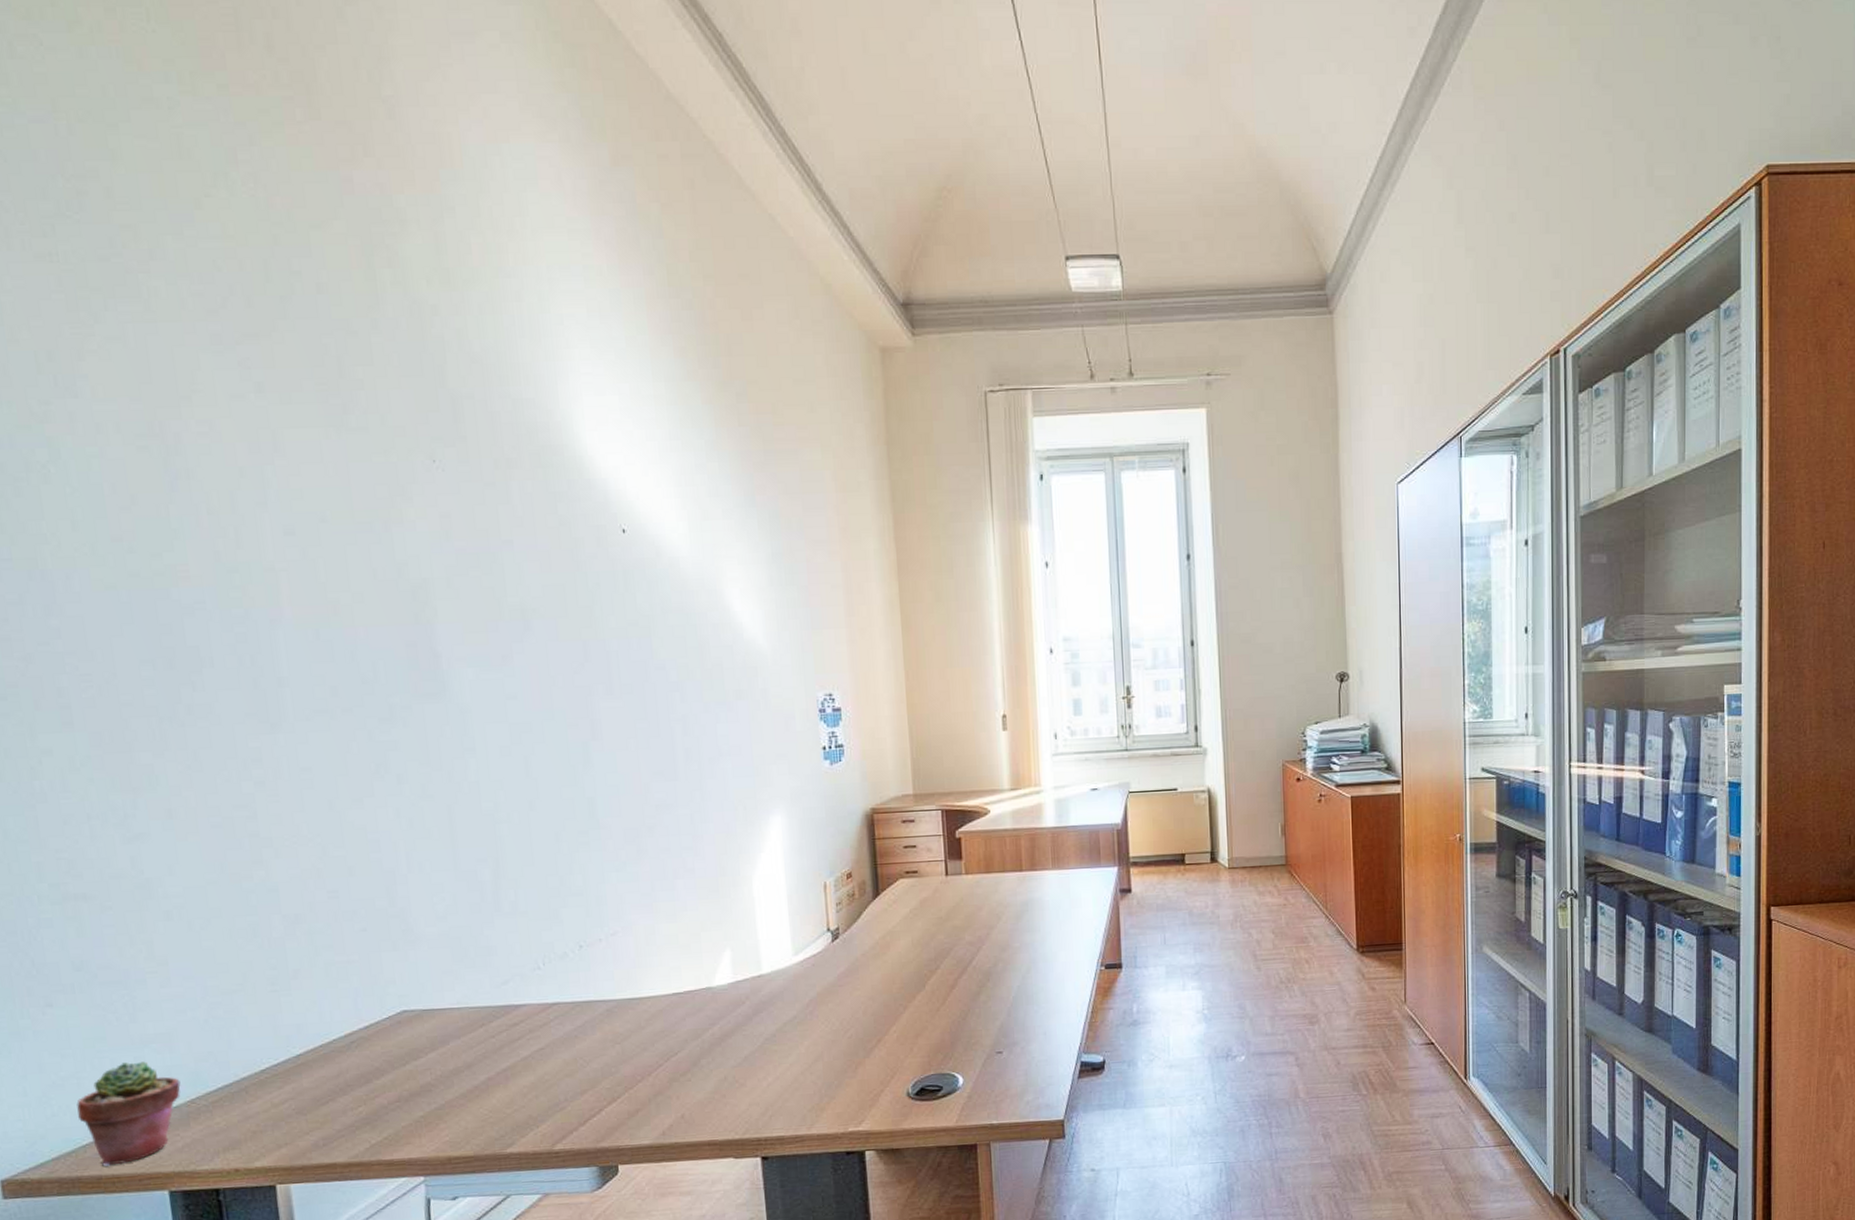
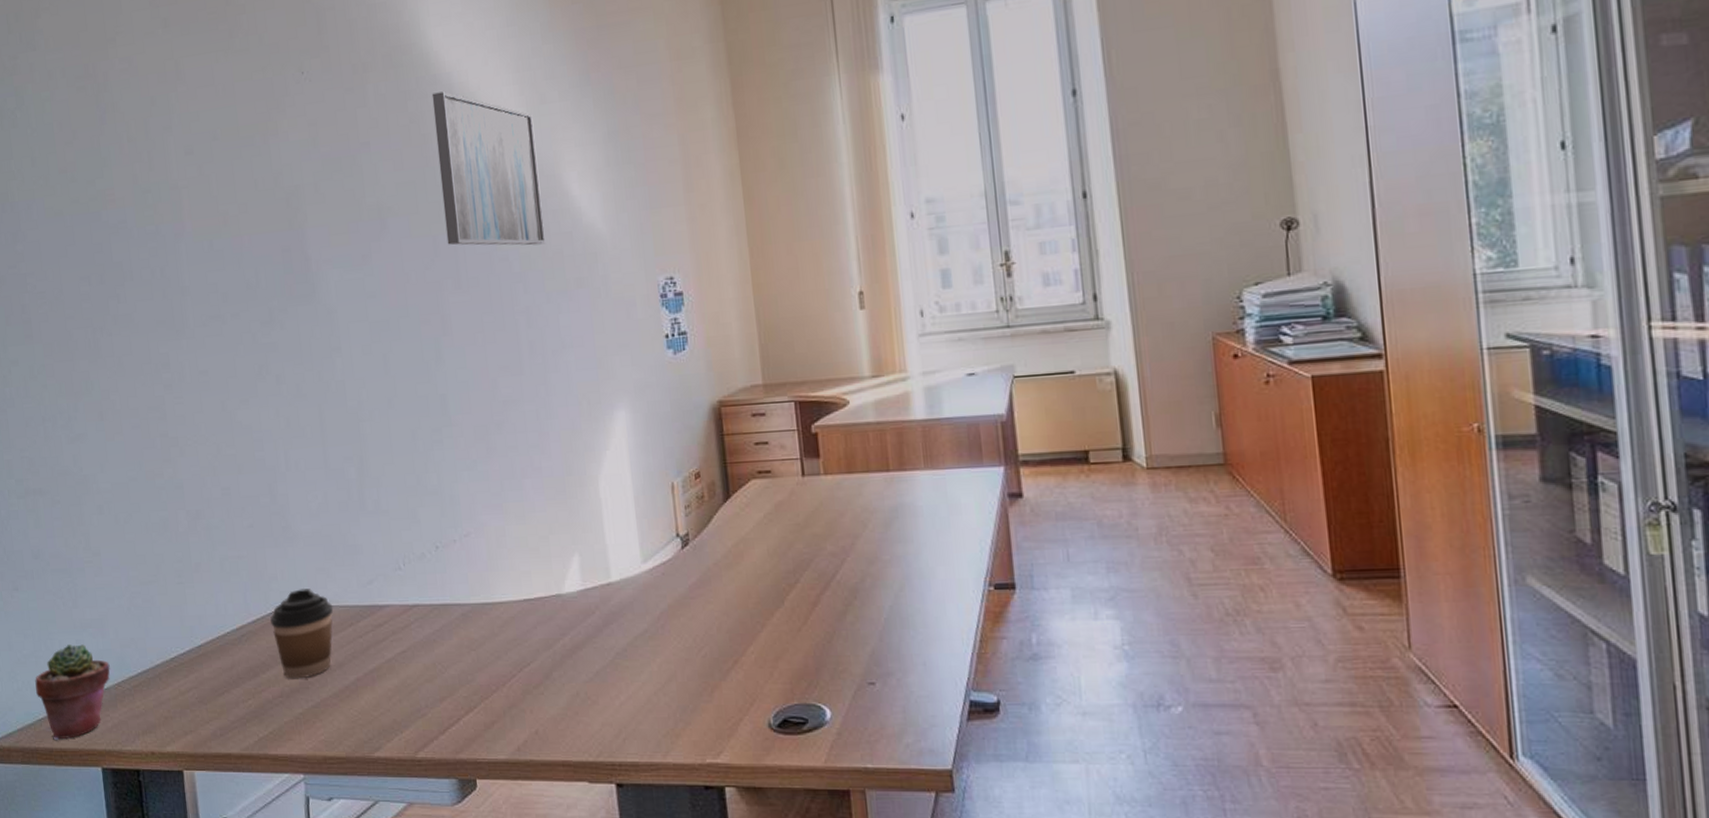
coffee cup: none [386,991,462,1083] -> present [270,588,333,679]
wall art: none [585,497,705,657] -> present [432,91,546,246]

